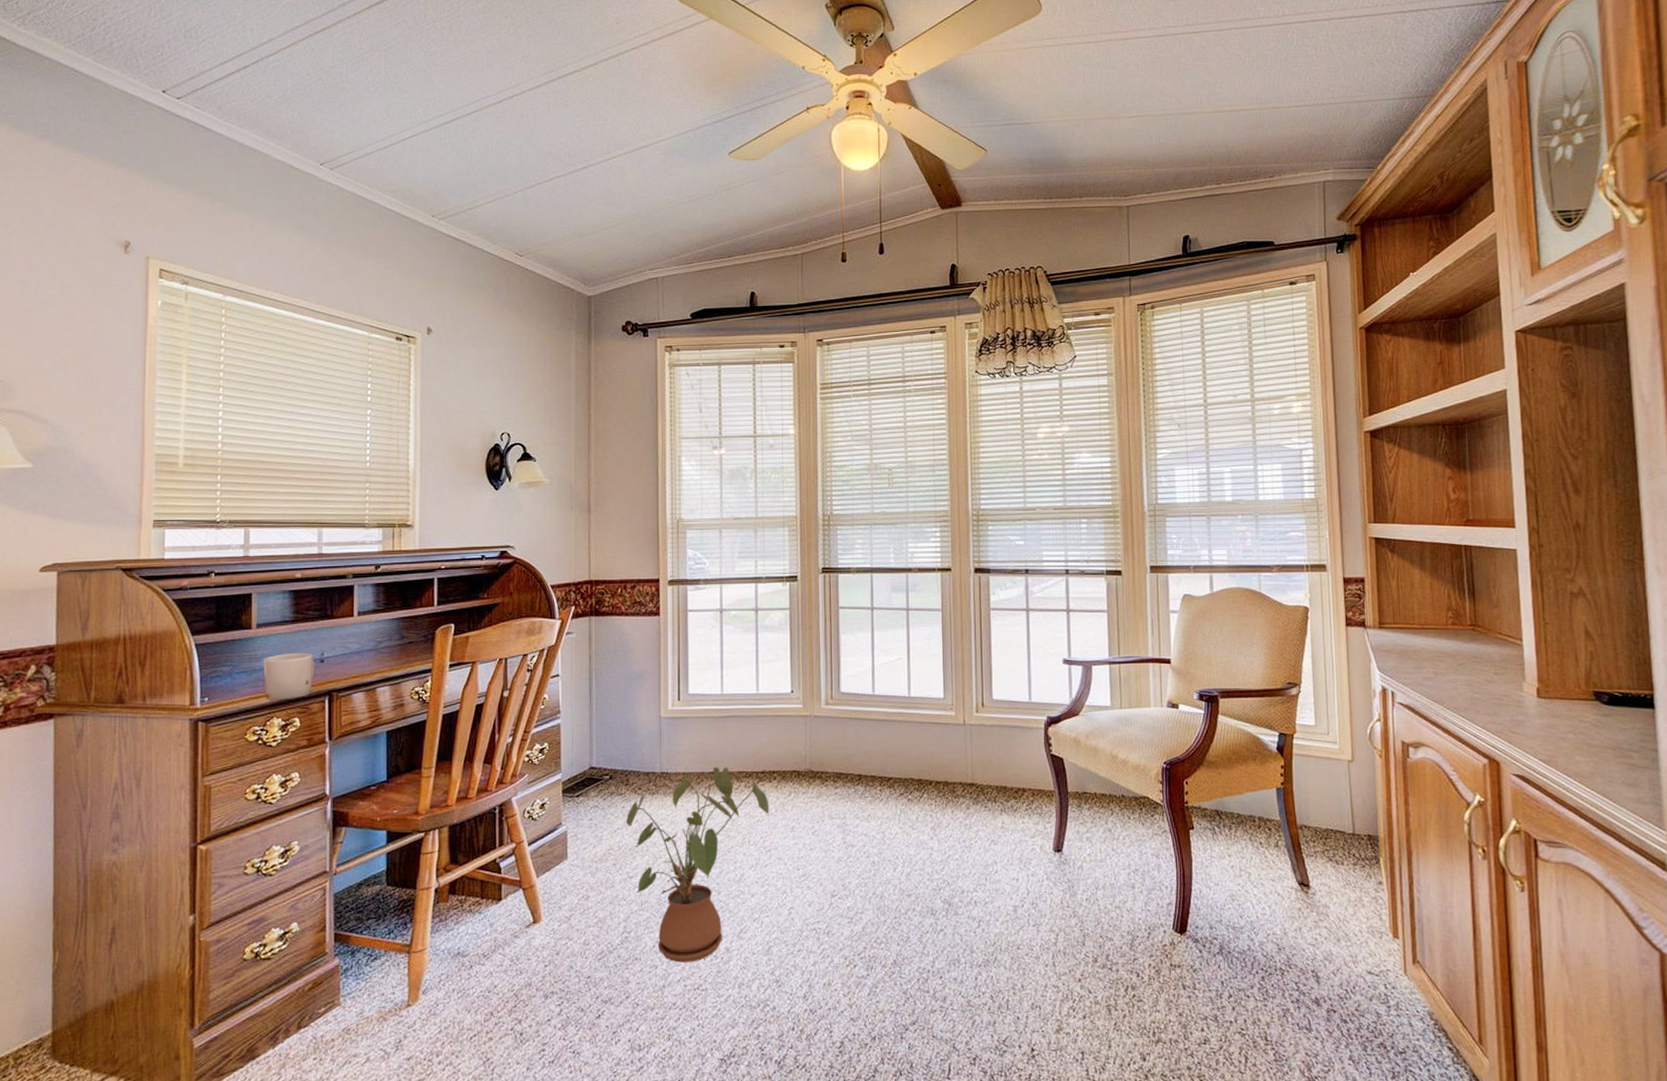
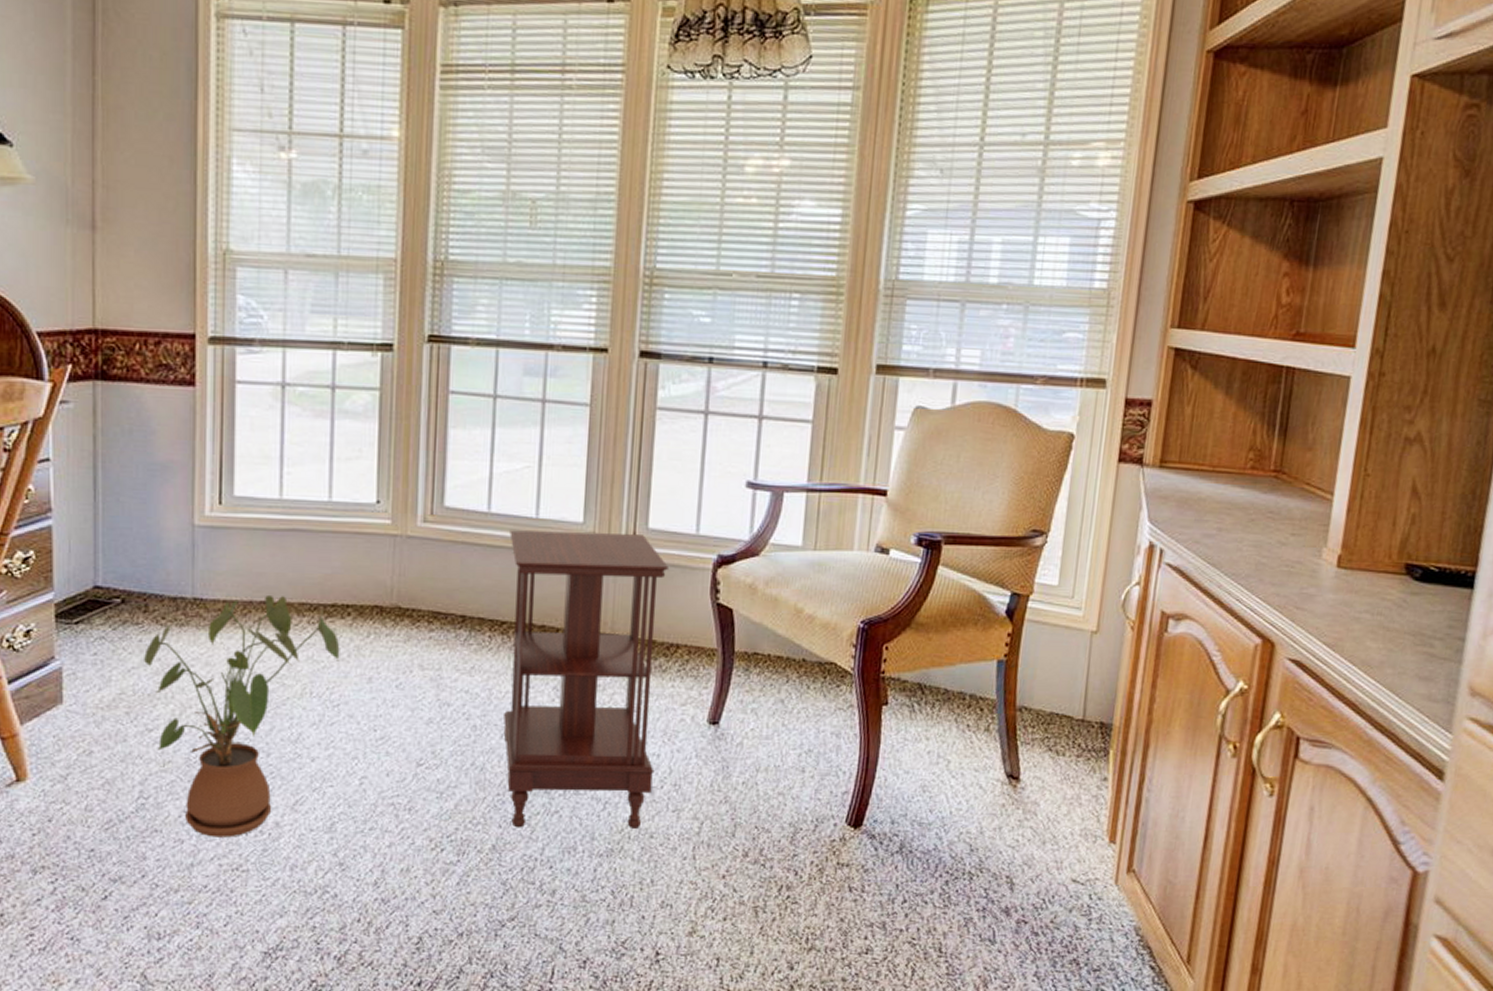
side table: none [890,705,1016,944] -> present [502,530,670,828]

